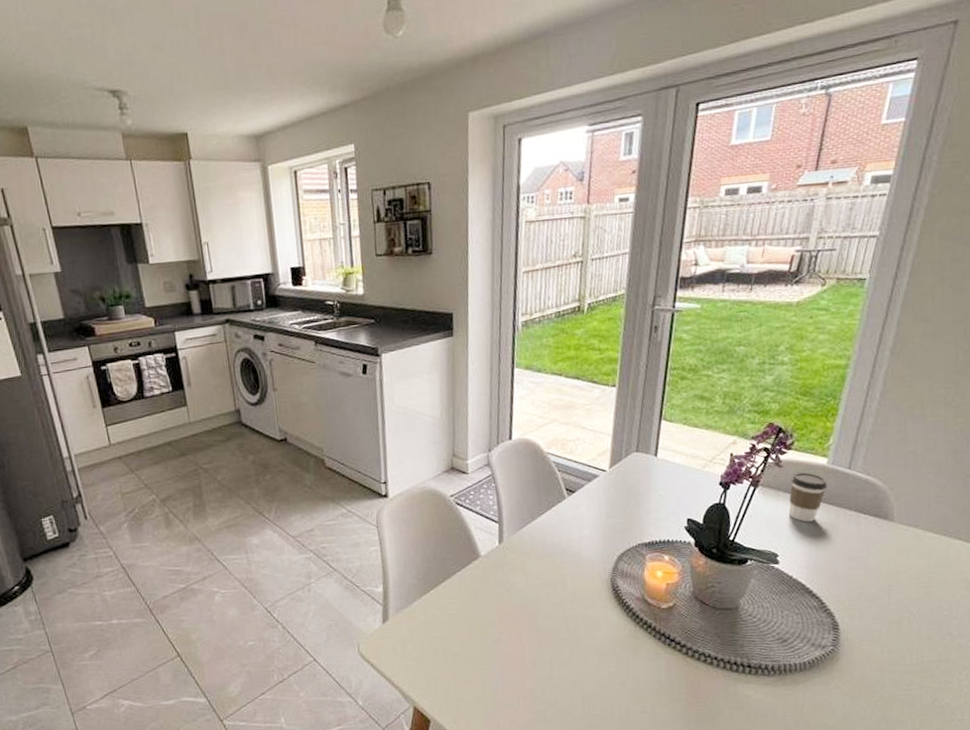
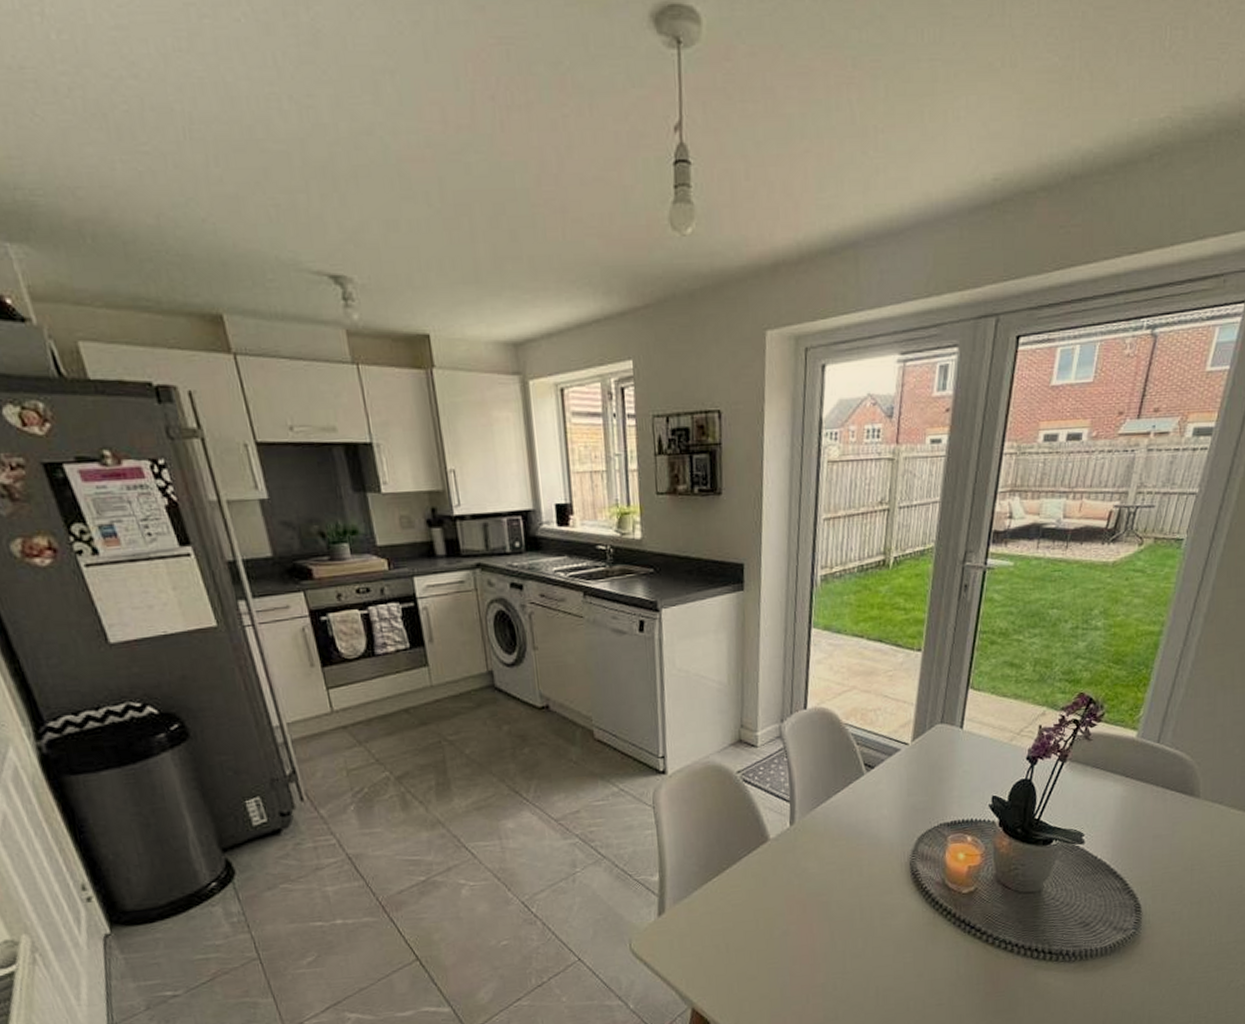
coffee cup: present [788,471,827,522] -> none [1095,745,1136,799]

